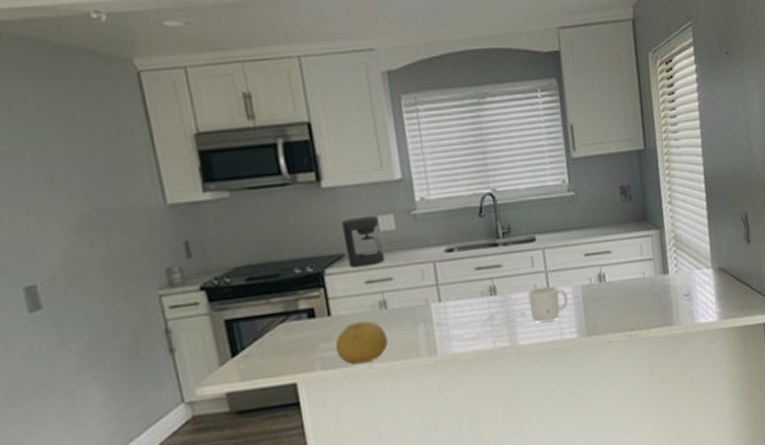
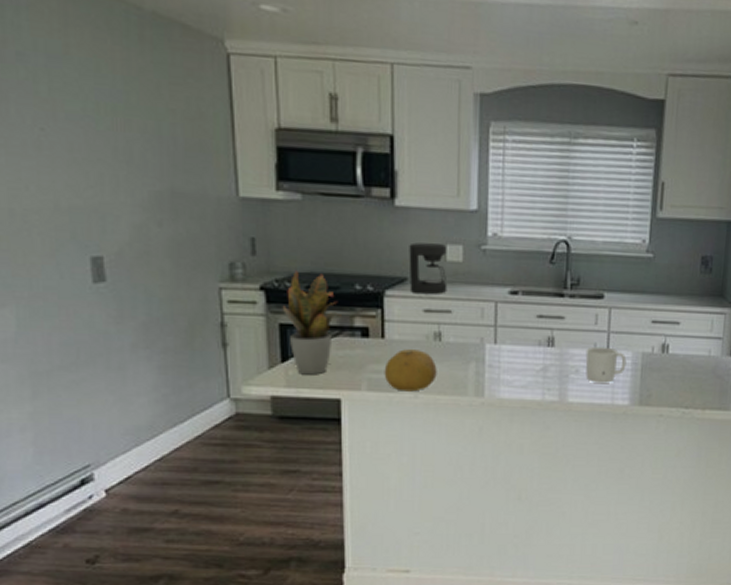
potted plant: none [225,264,285,366] -> present [282,270,341,375]

